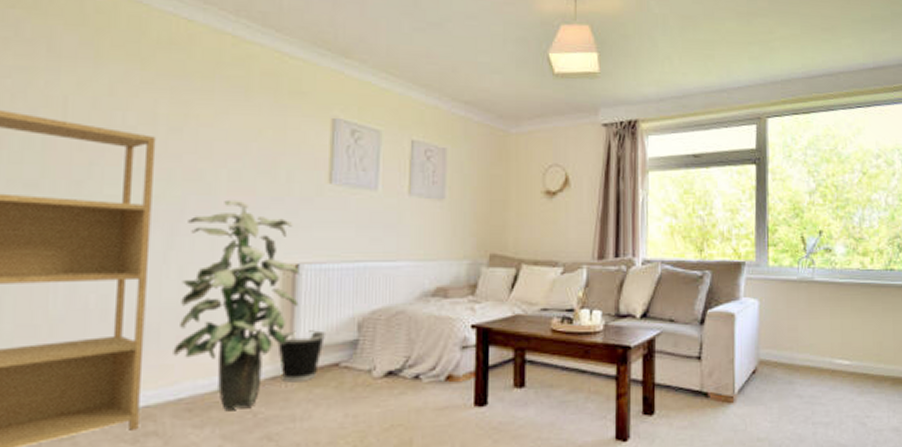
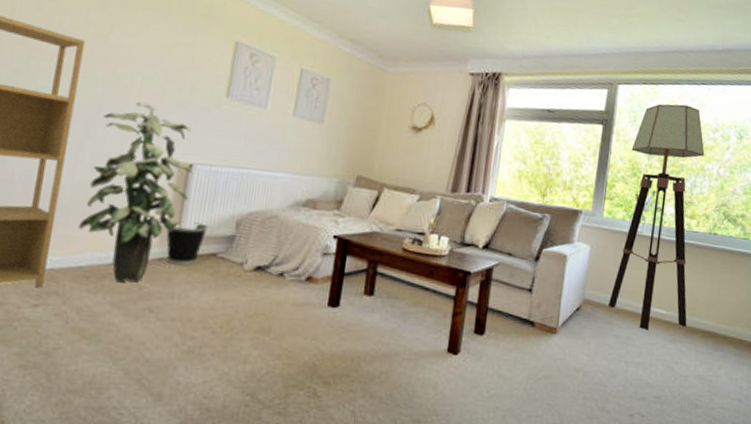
floor lamp: none [785,132,874,384] -> present [607,103,705,329]

